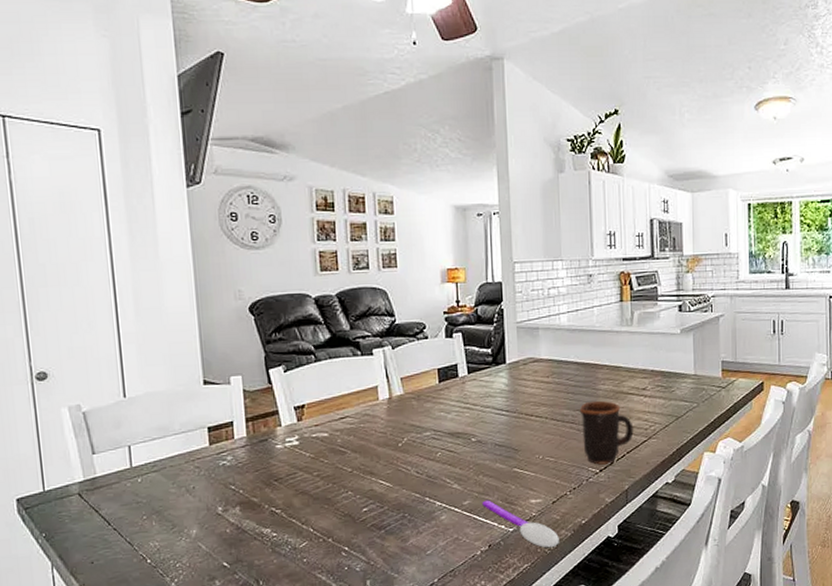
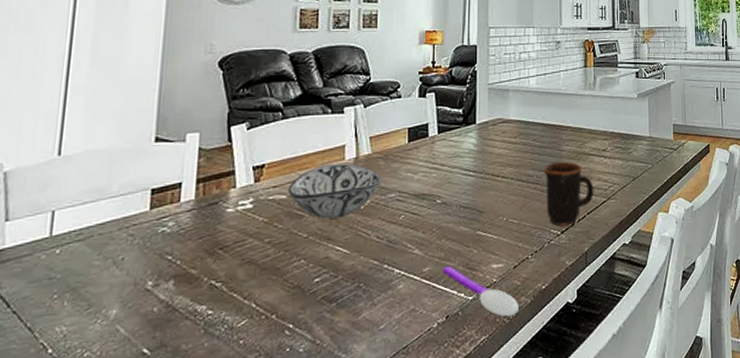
decorative bowl: none [329,403,416,455] -> present [288,162,382,219]

